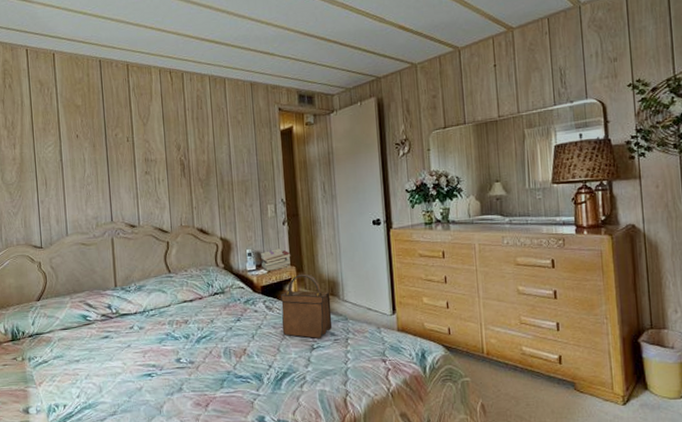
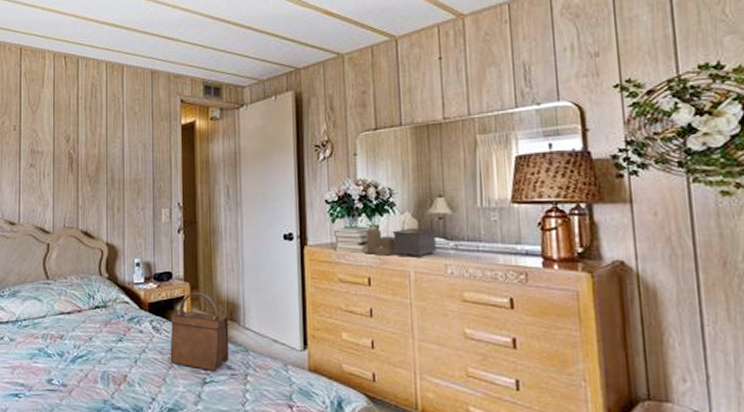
books: present [261,248,291,272] -> none [151,260,185,287]
books: none [414,209,445,233] -> present [334,226,373,254]
candle: none [440,209,464,234] -> present [367,226,396,257]
jewelry box: none [460,208,495,234] -> present [392,228,437,259]

